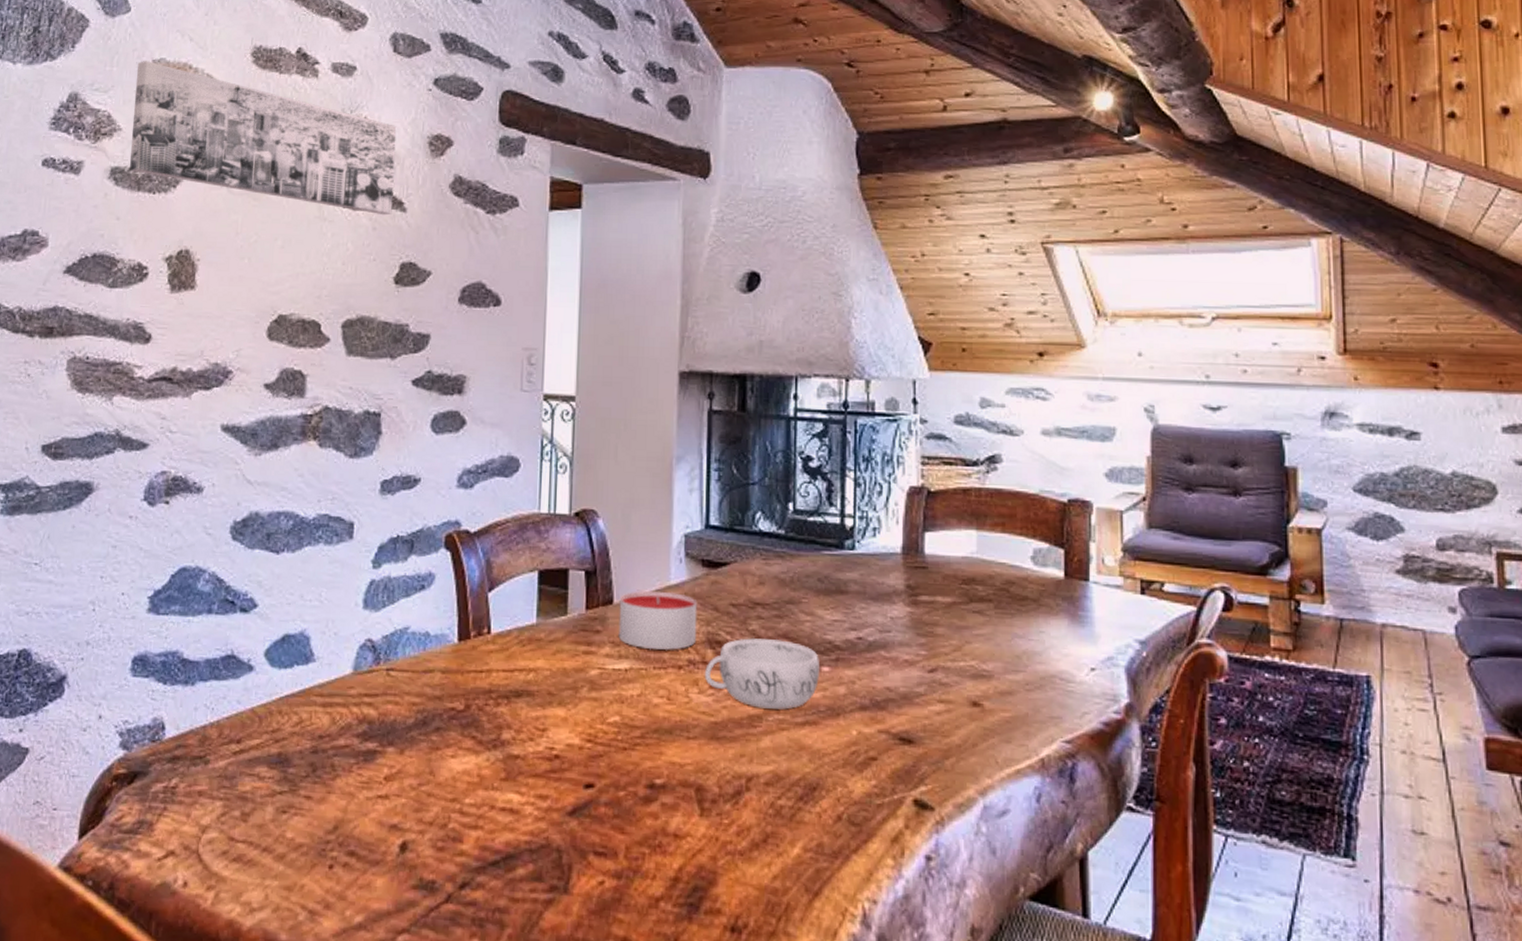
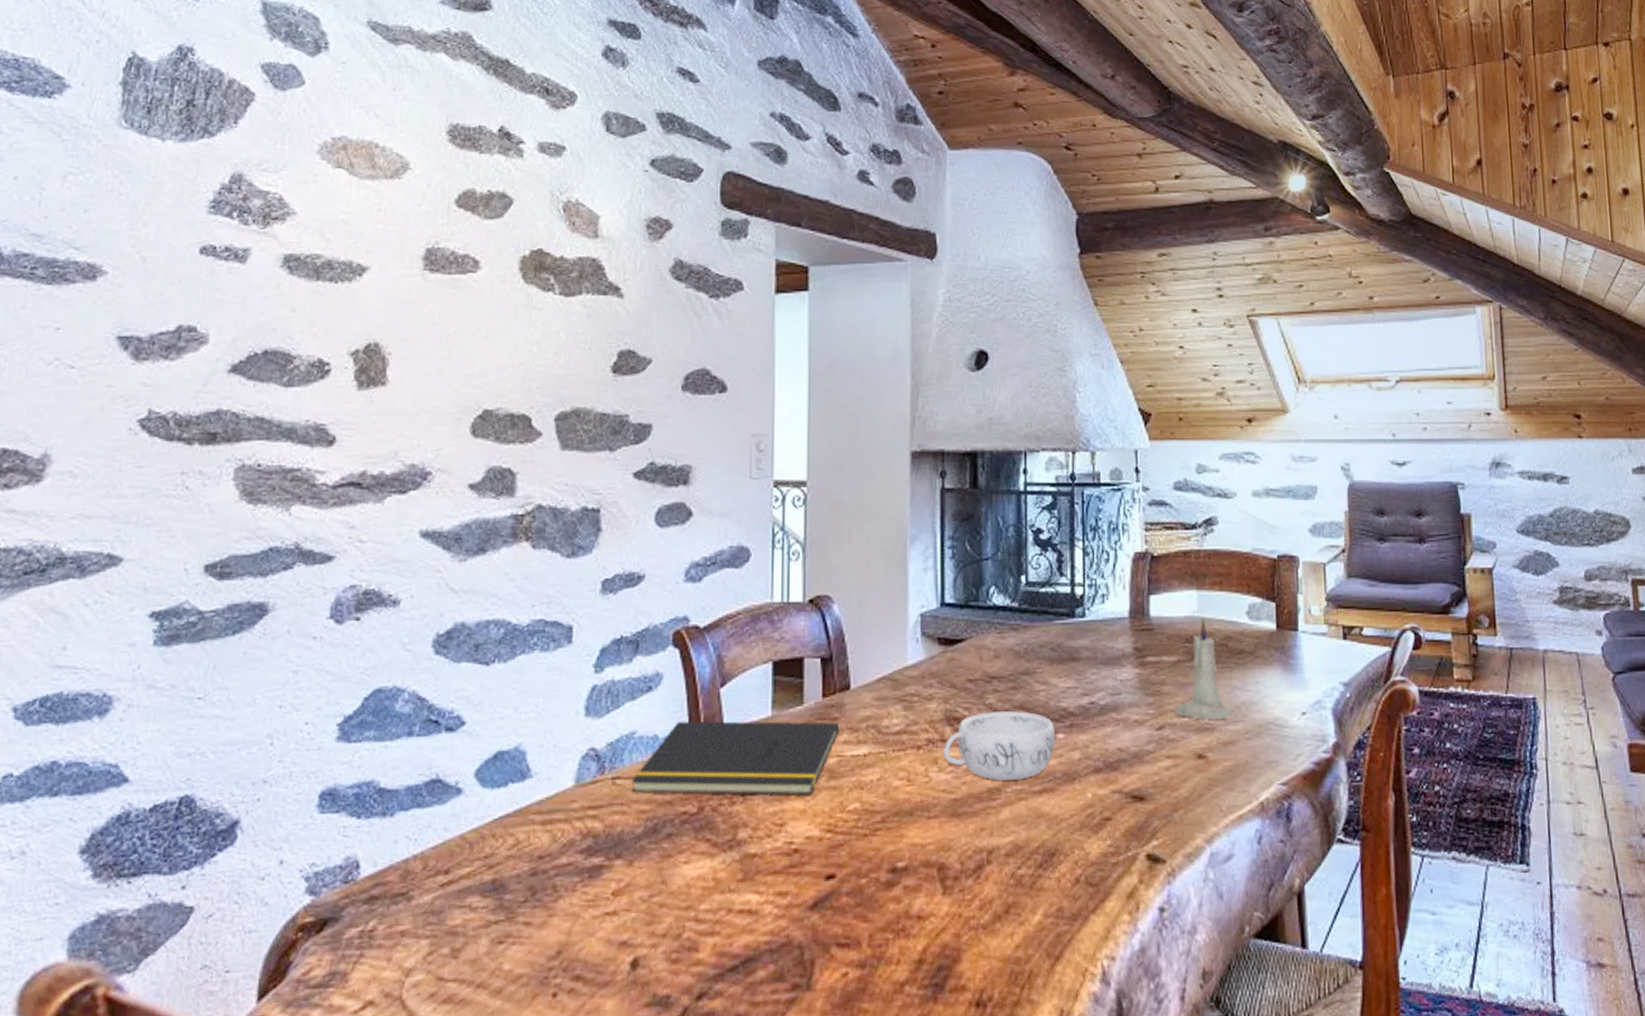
wall art: present [129,61,397,216] -> none [306,139,611,302]
notepad: none [404,621,602,704] -> present [631,721,840,796]
candle: present [618,591,698,650] -> none [856,673,935,733]
candle: none [949,560,1014,668] -> present [1175,618,1234,720]

